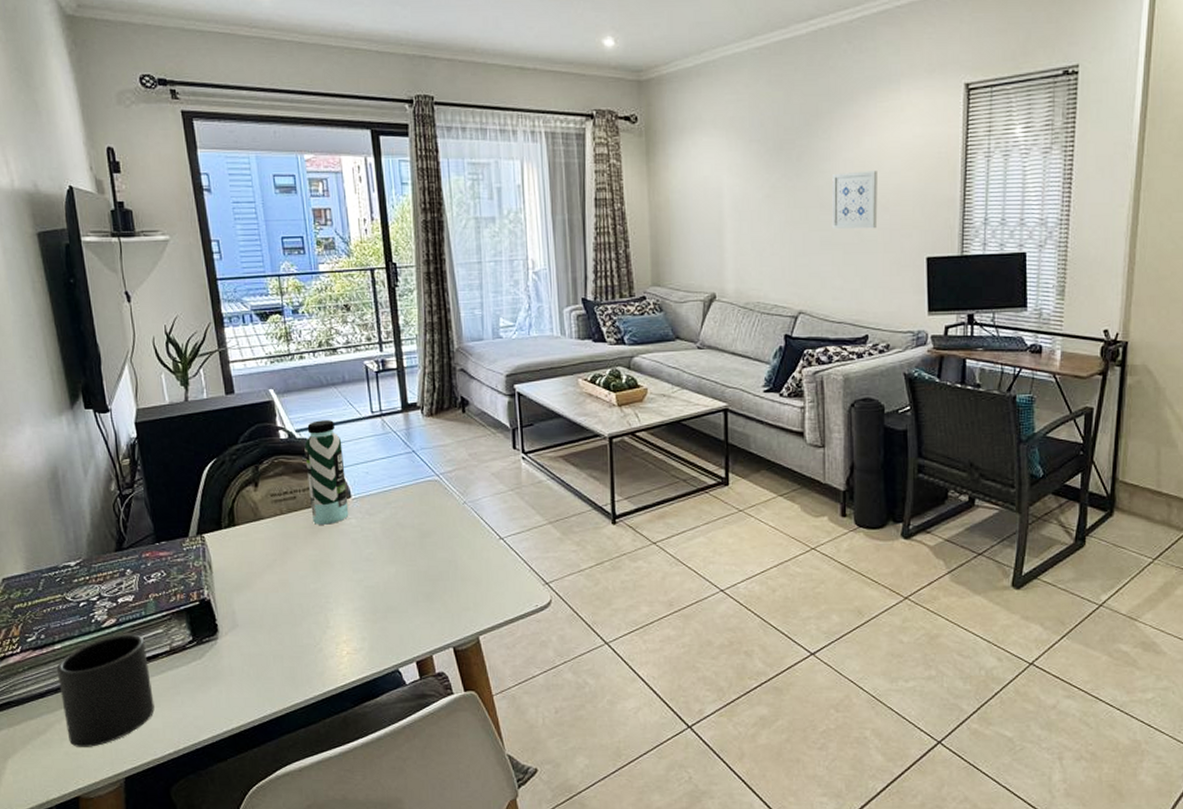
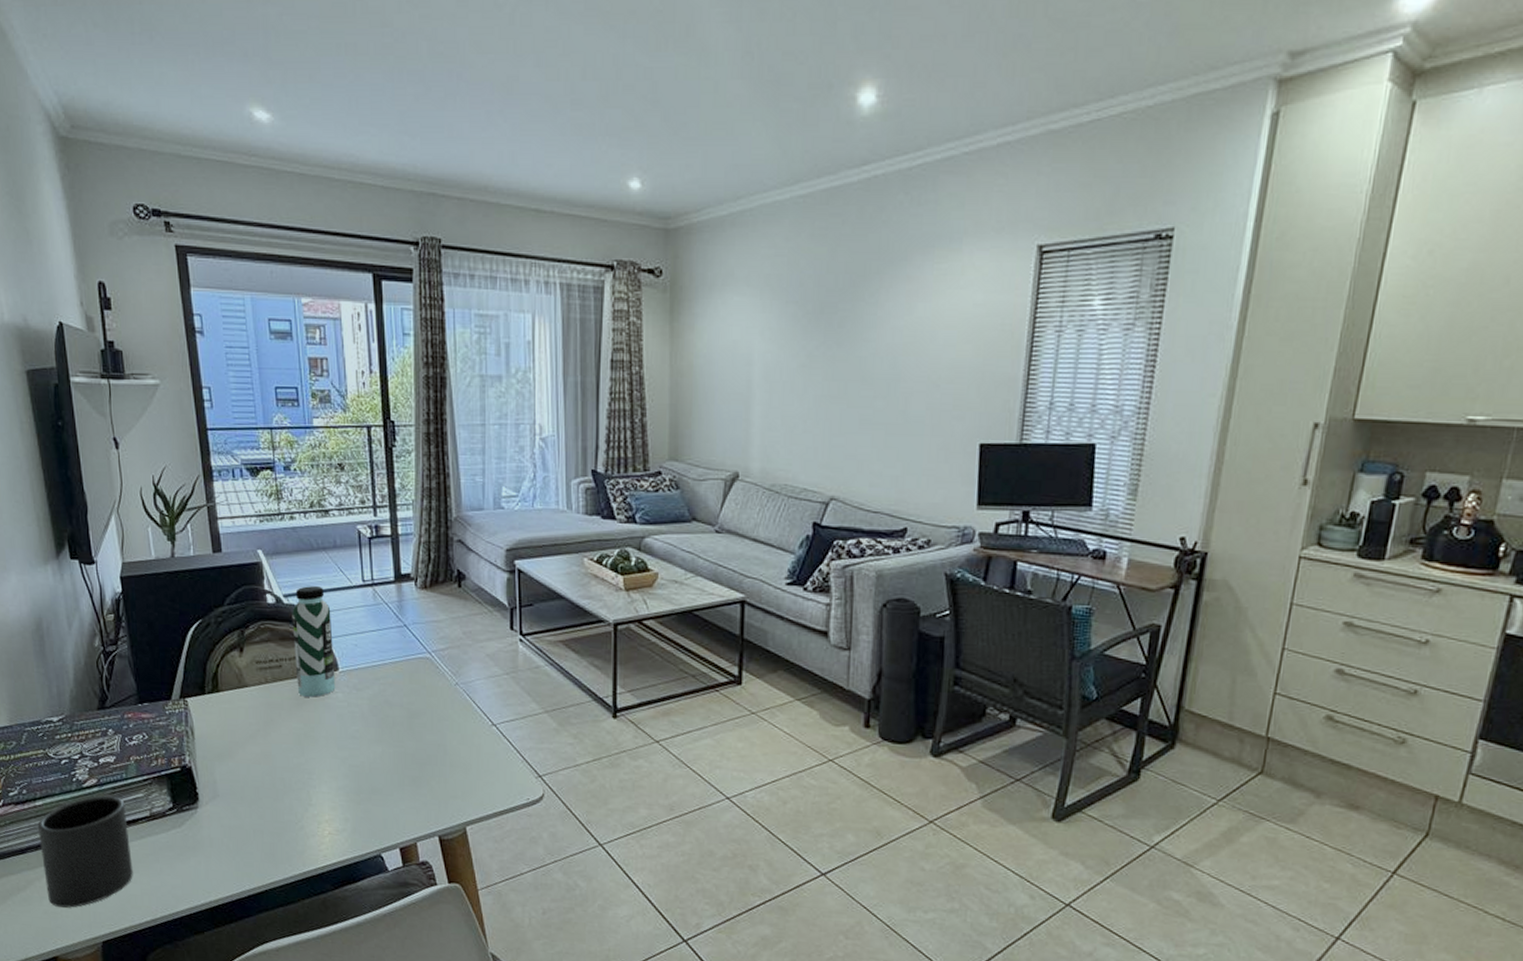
wall art: present [831,170,878,230] -> none [873,342,930,409]

